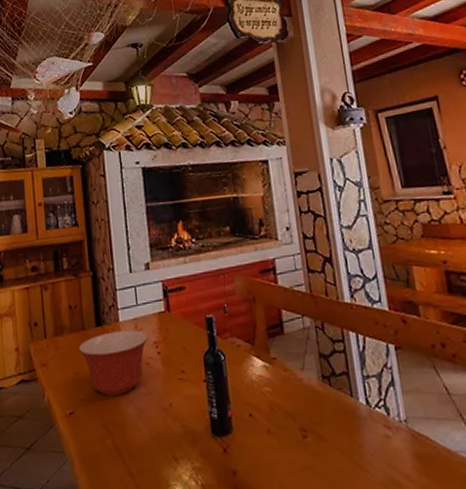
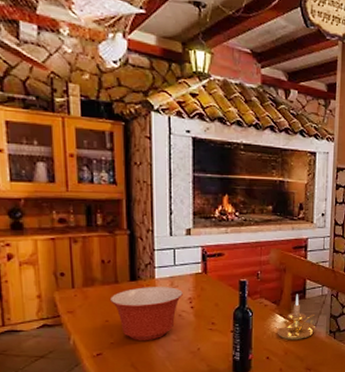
candle holder: none [256,328,303,391] -> present [277,294,316,341]

